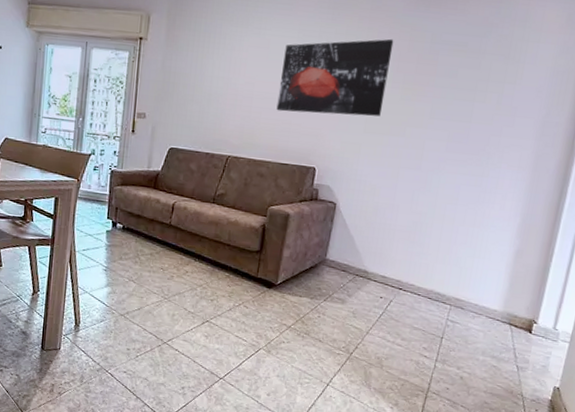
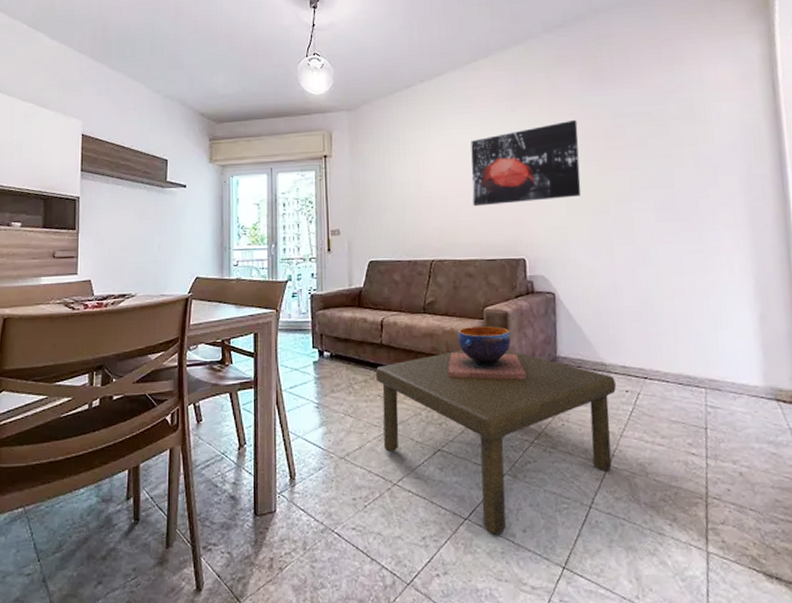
coffee table: none [159,240,374,394] -> present [375,349,617,535]
decorative bowl: none [225,221,296,274] -> present [447,326,526,380]

